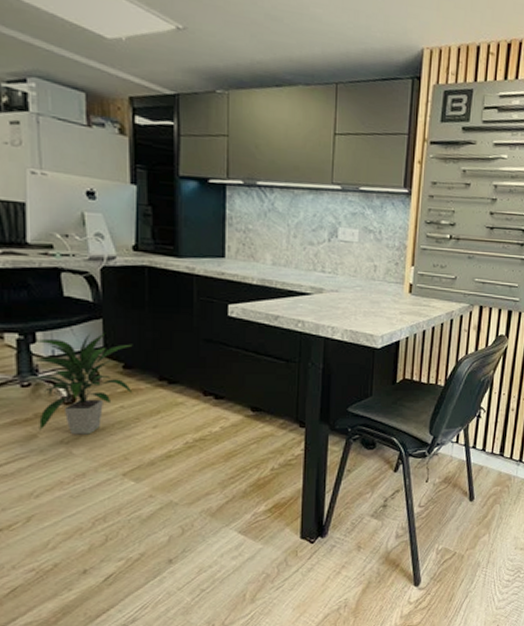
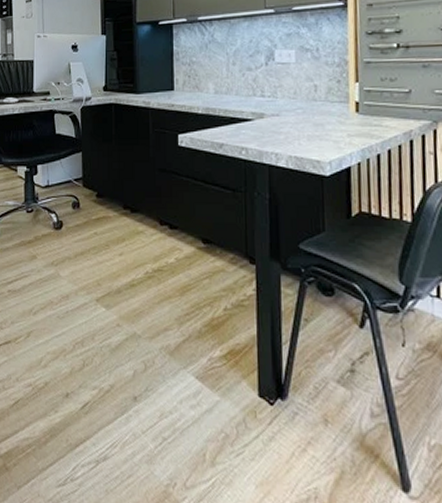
indoor plant: present [33,332,133,435] -> none [34,164,104,258]

